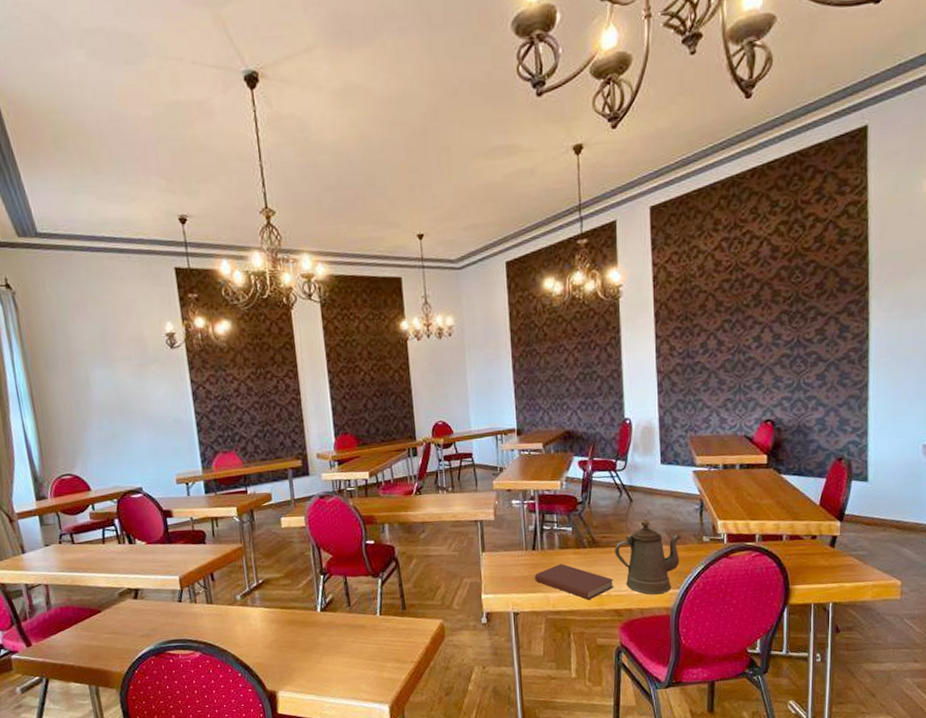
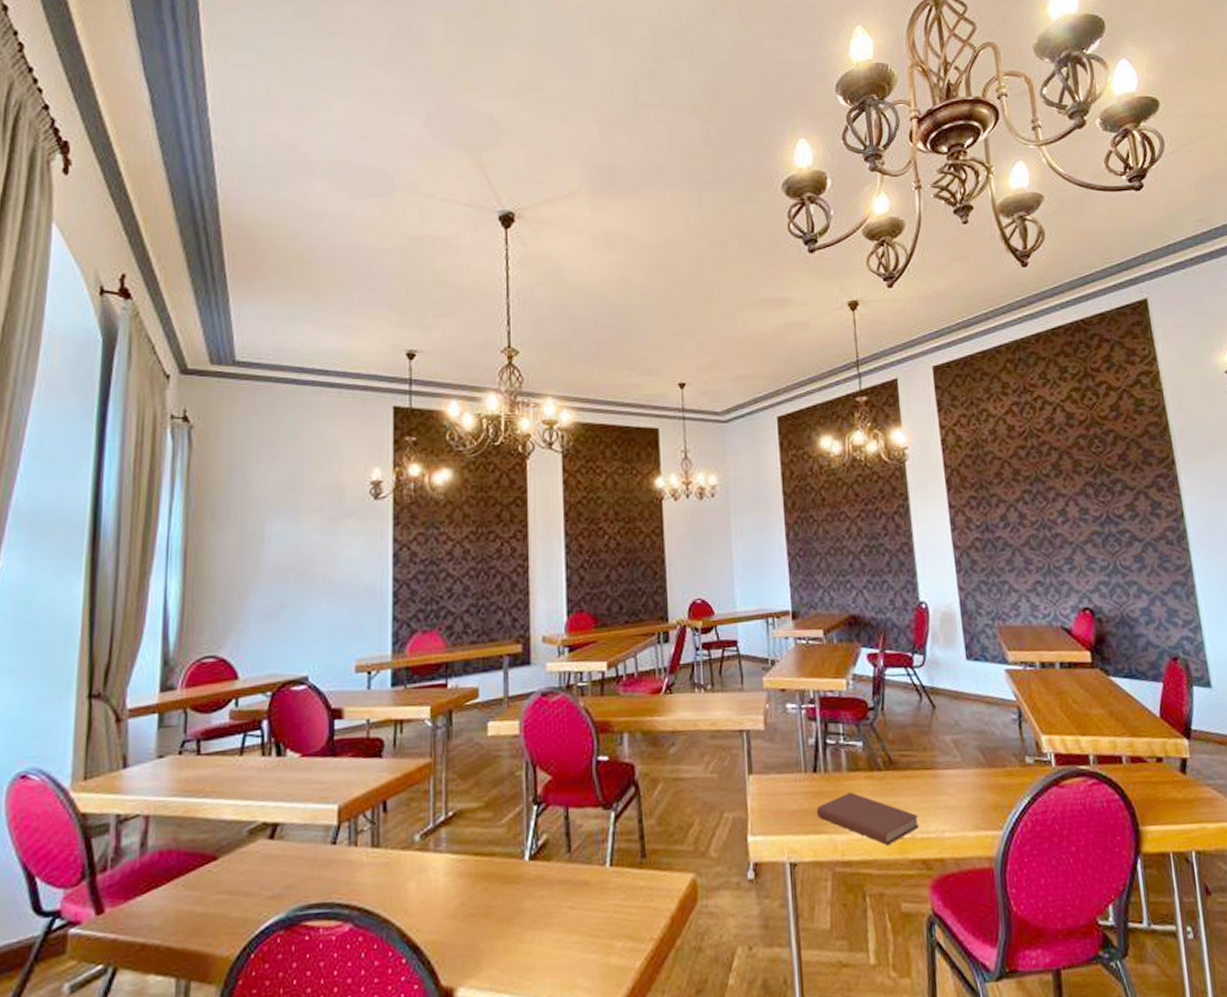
coffee pot: present [614,519,681,595] -> none [917,732,999,838]

